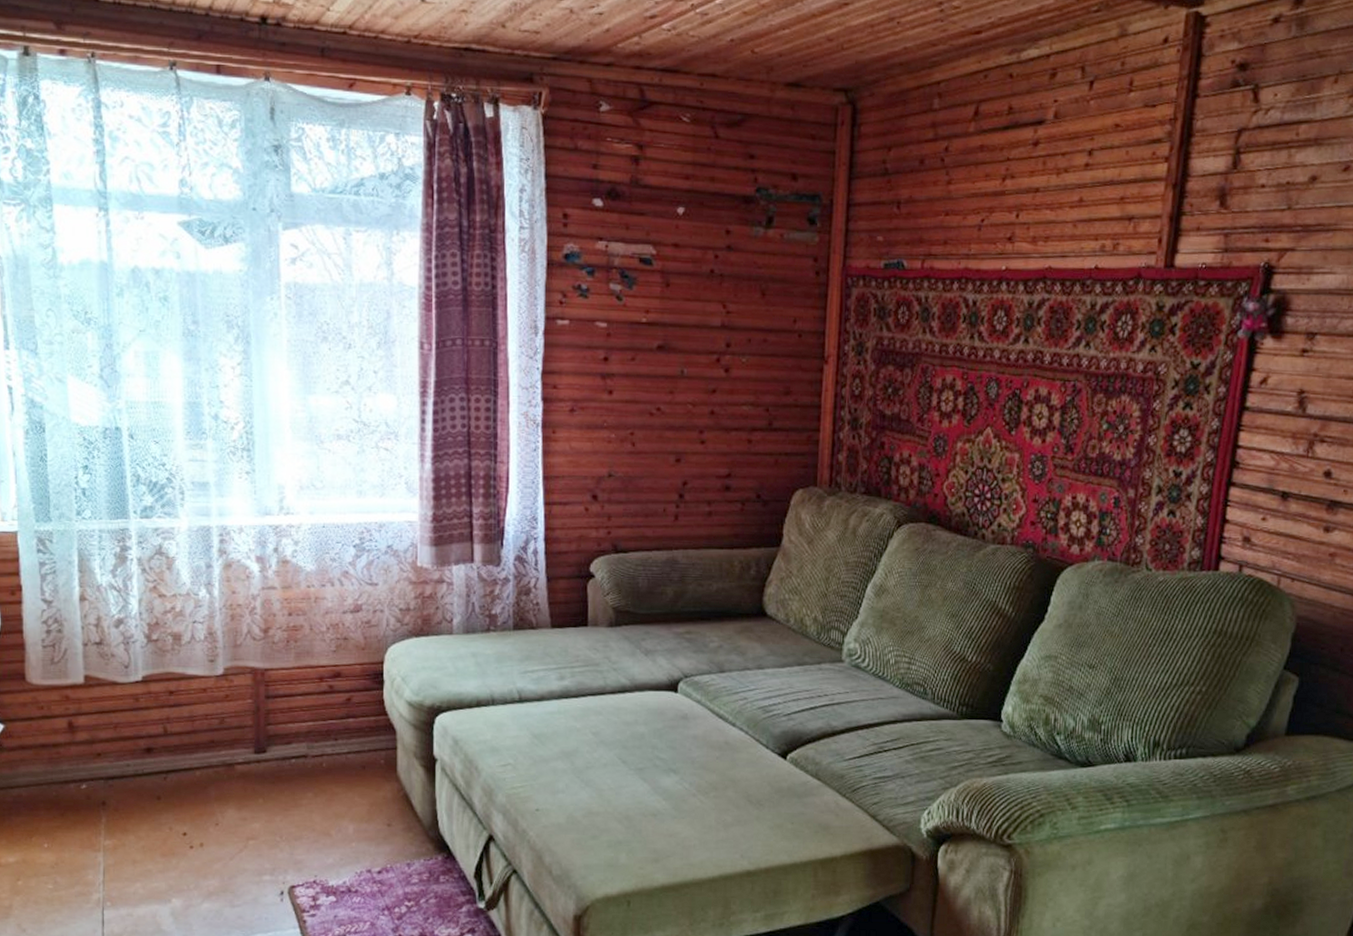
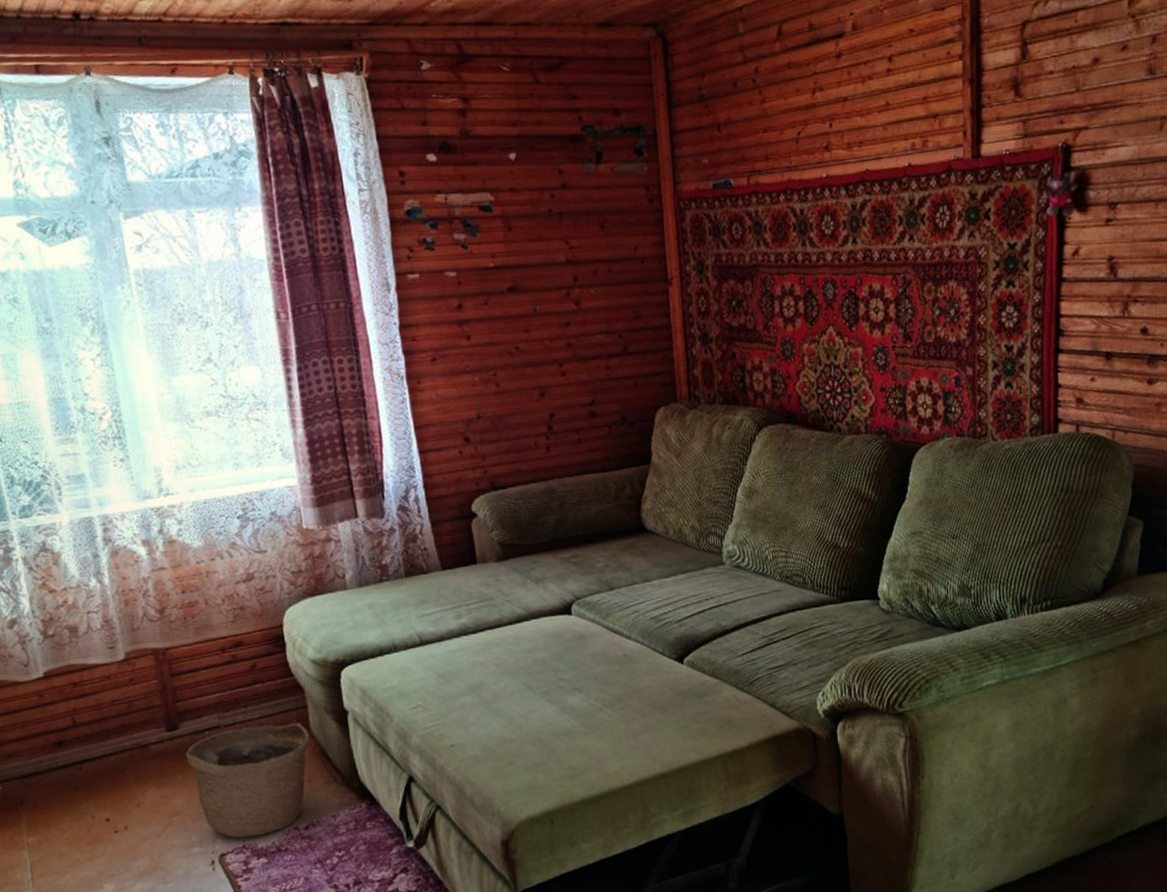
basket: none [270,760,395,873] -> present [185,722,310,838]

